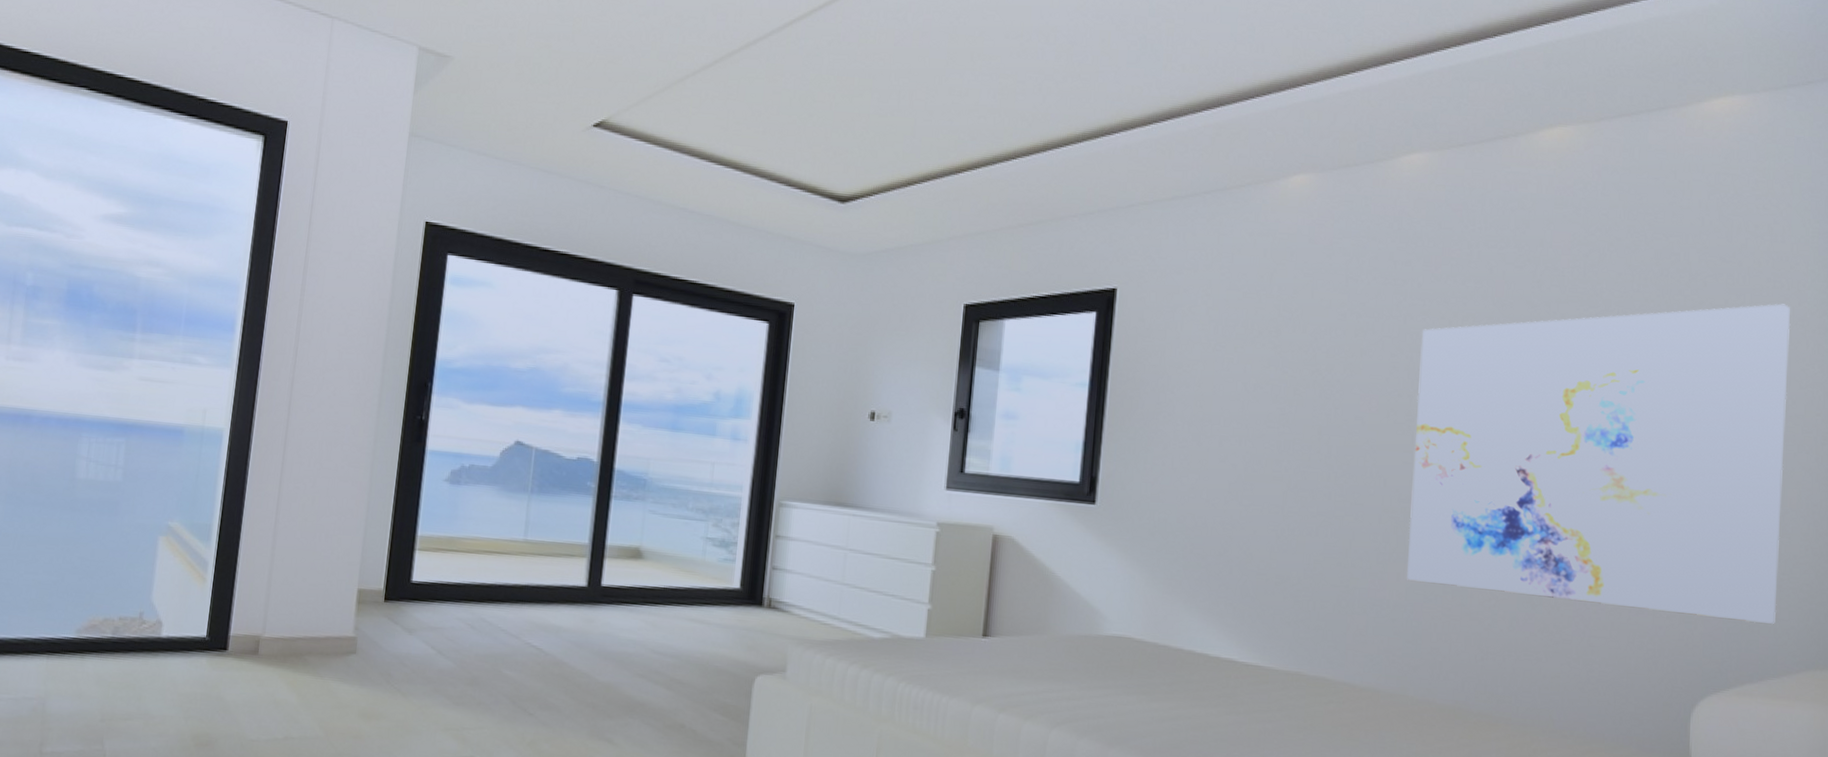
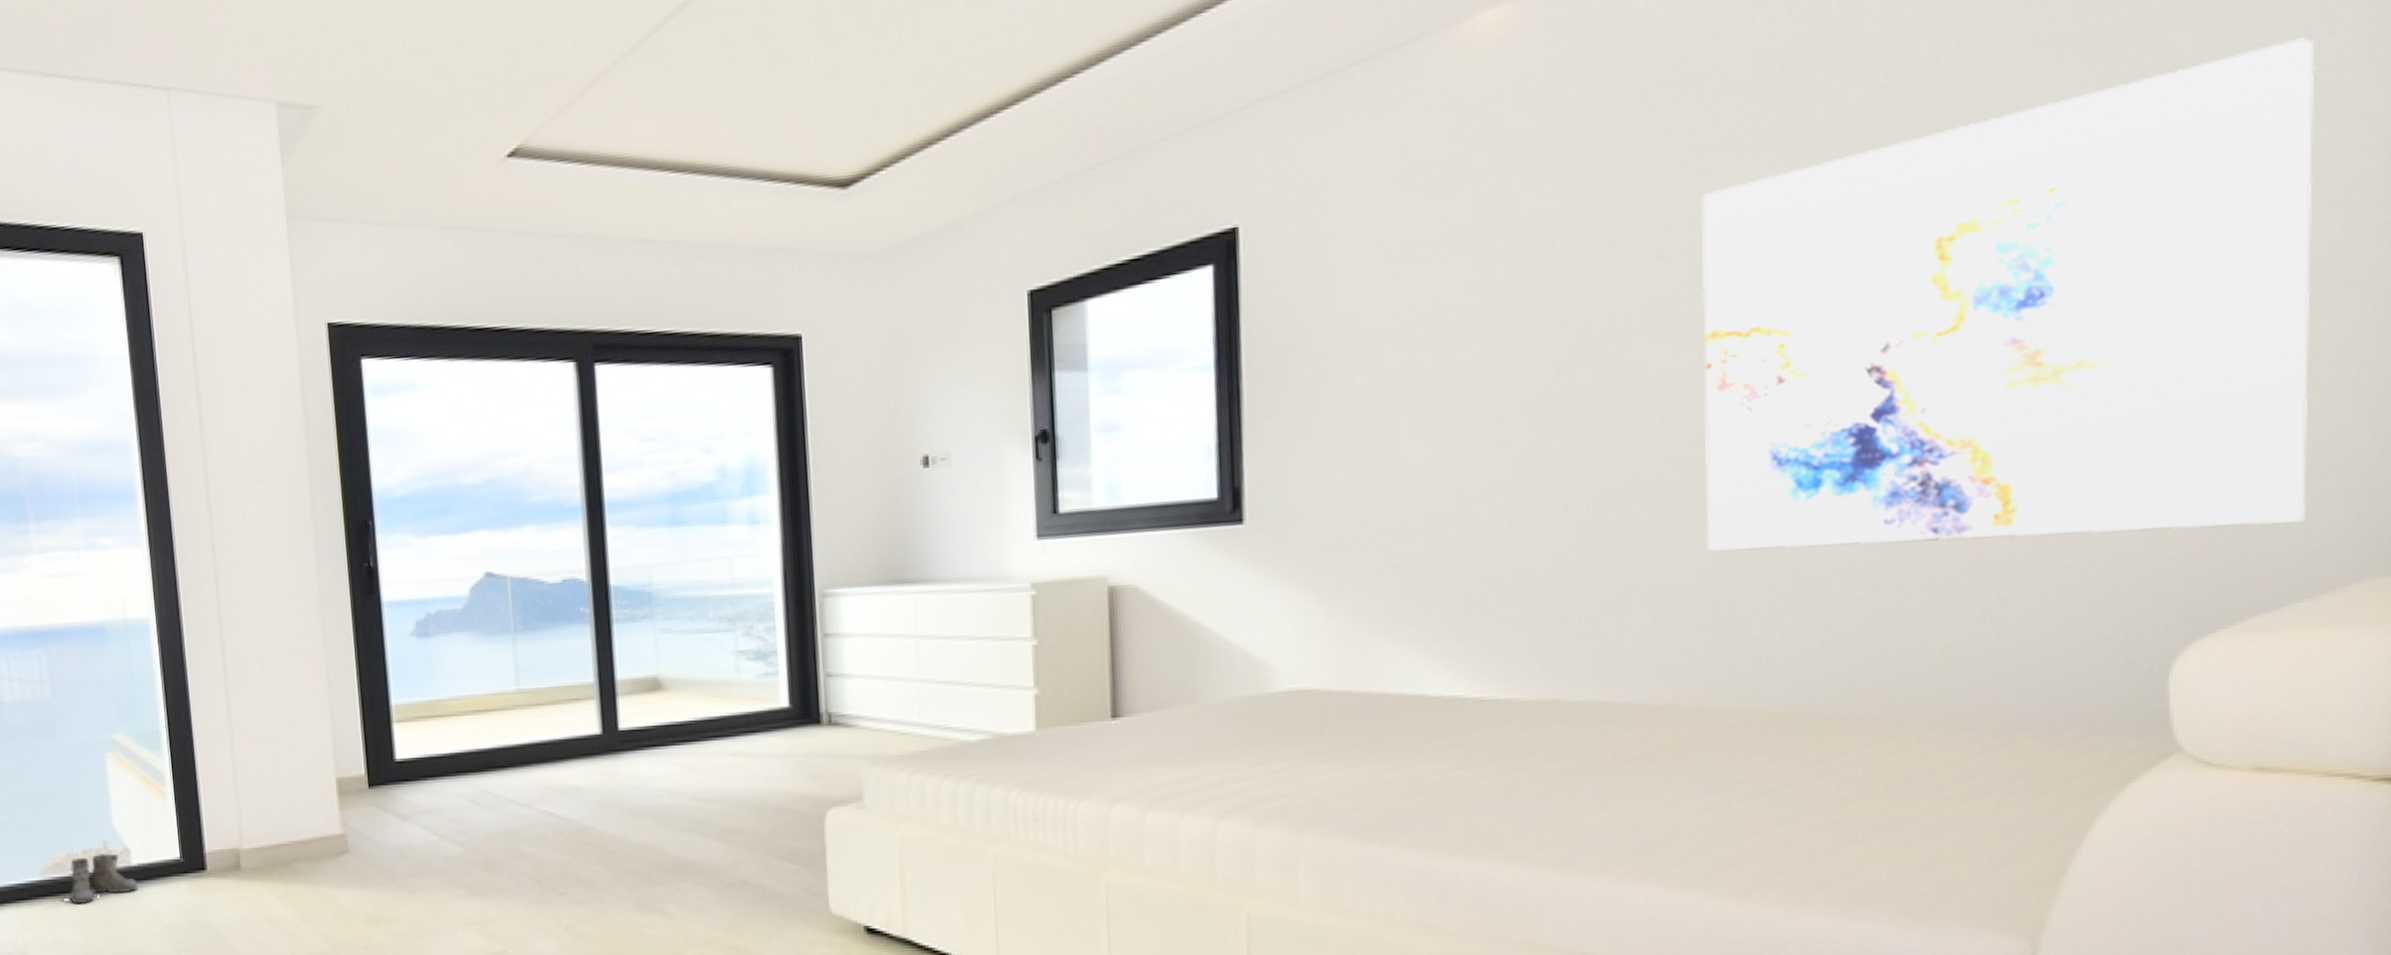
boots: none [87,622,163,665] -> present [59,853,139,904]

